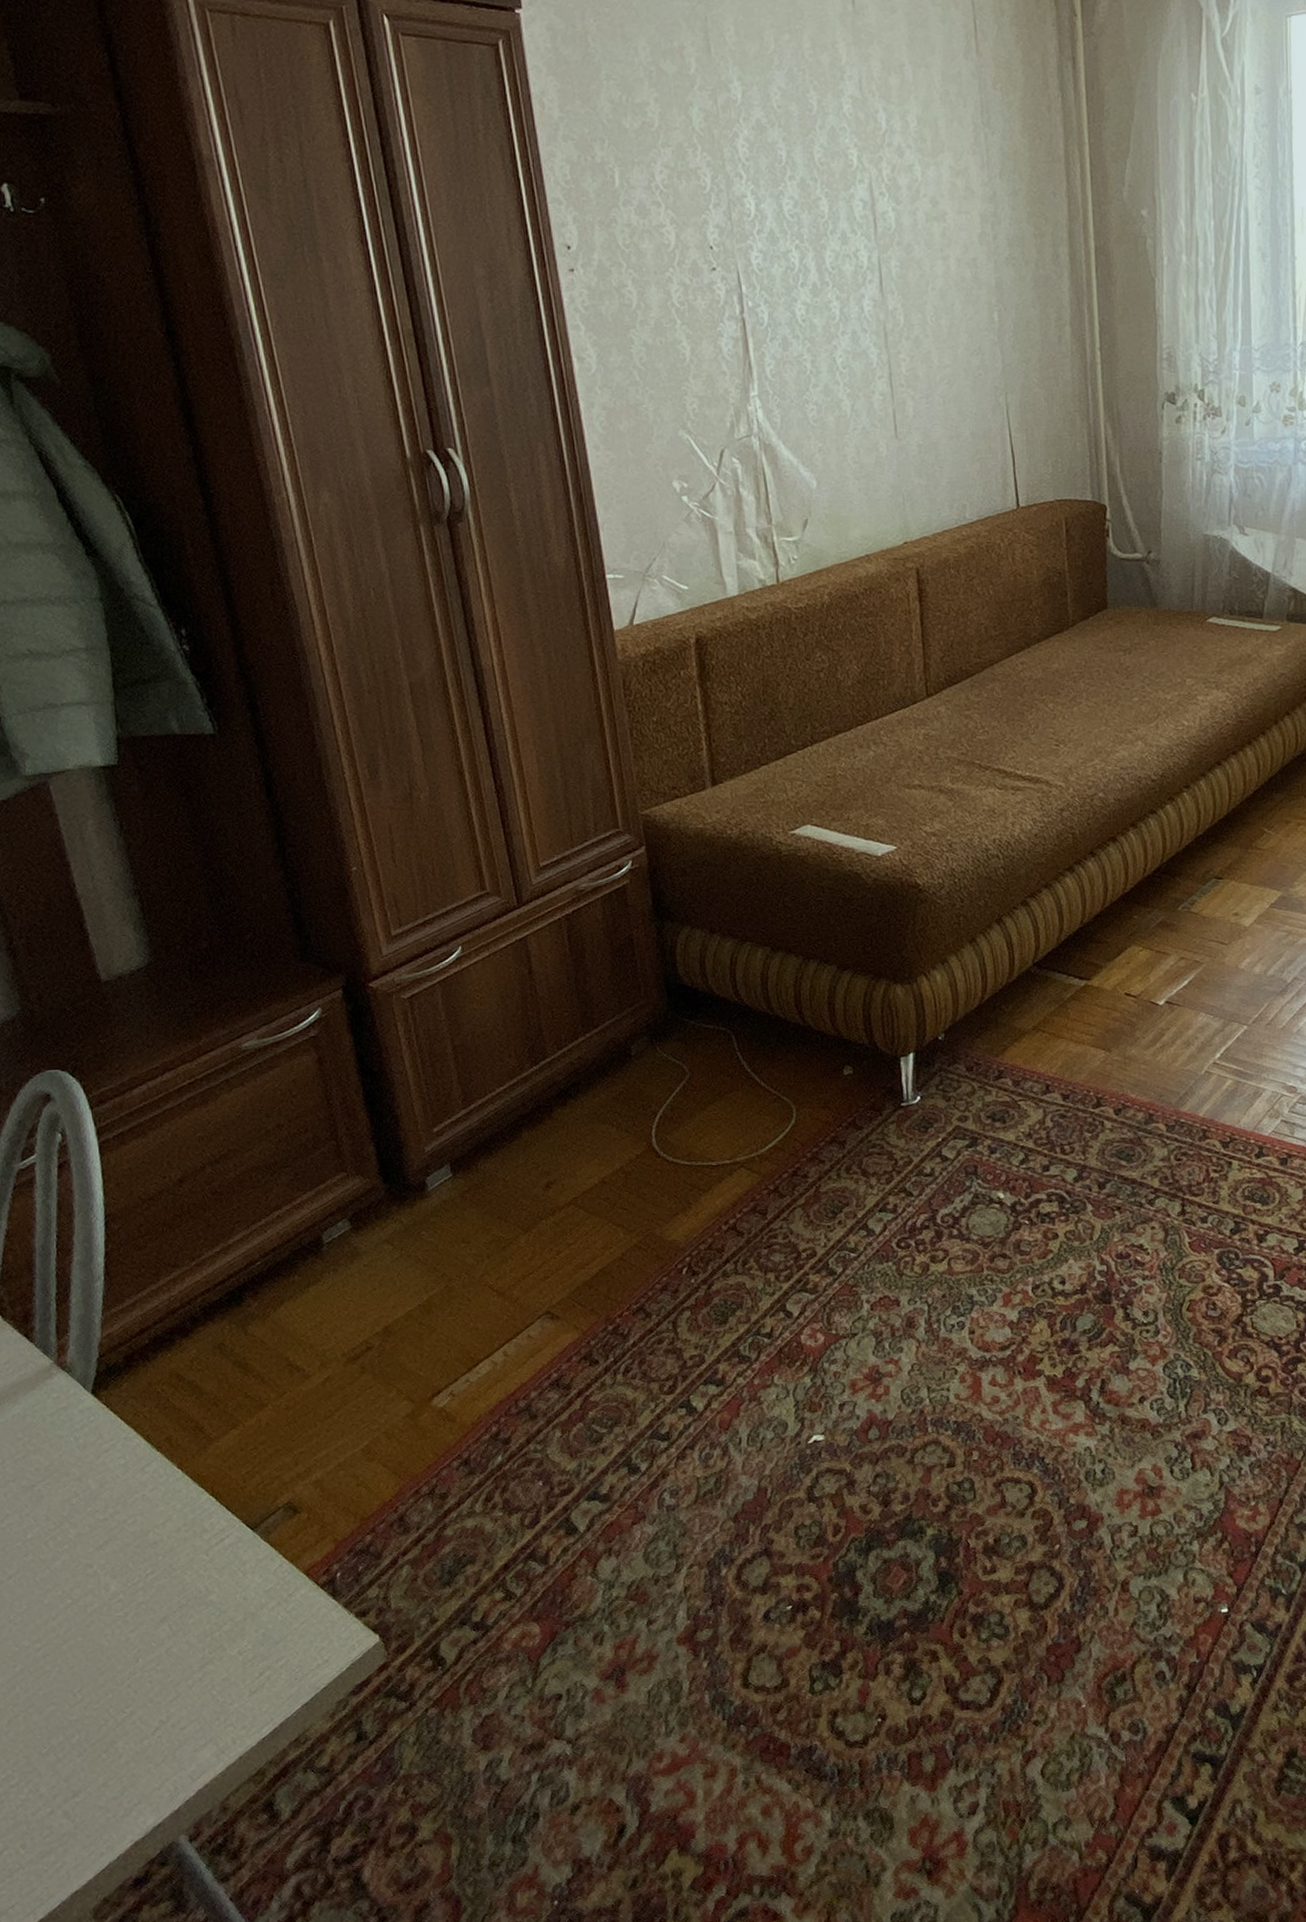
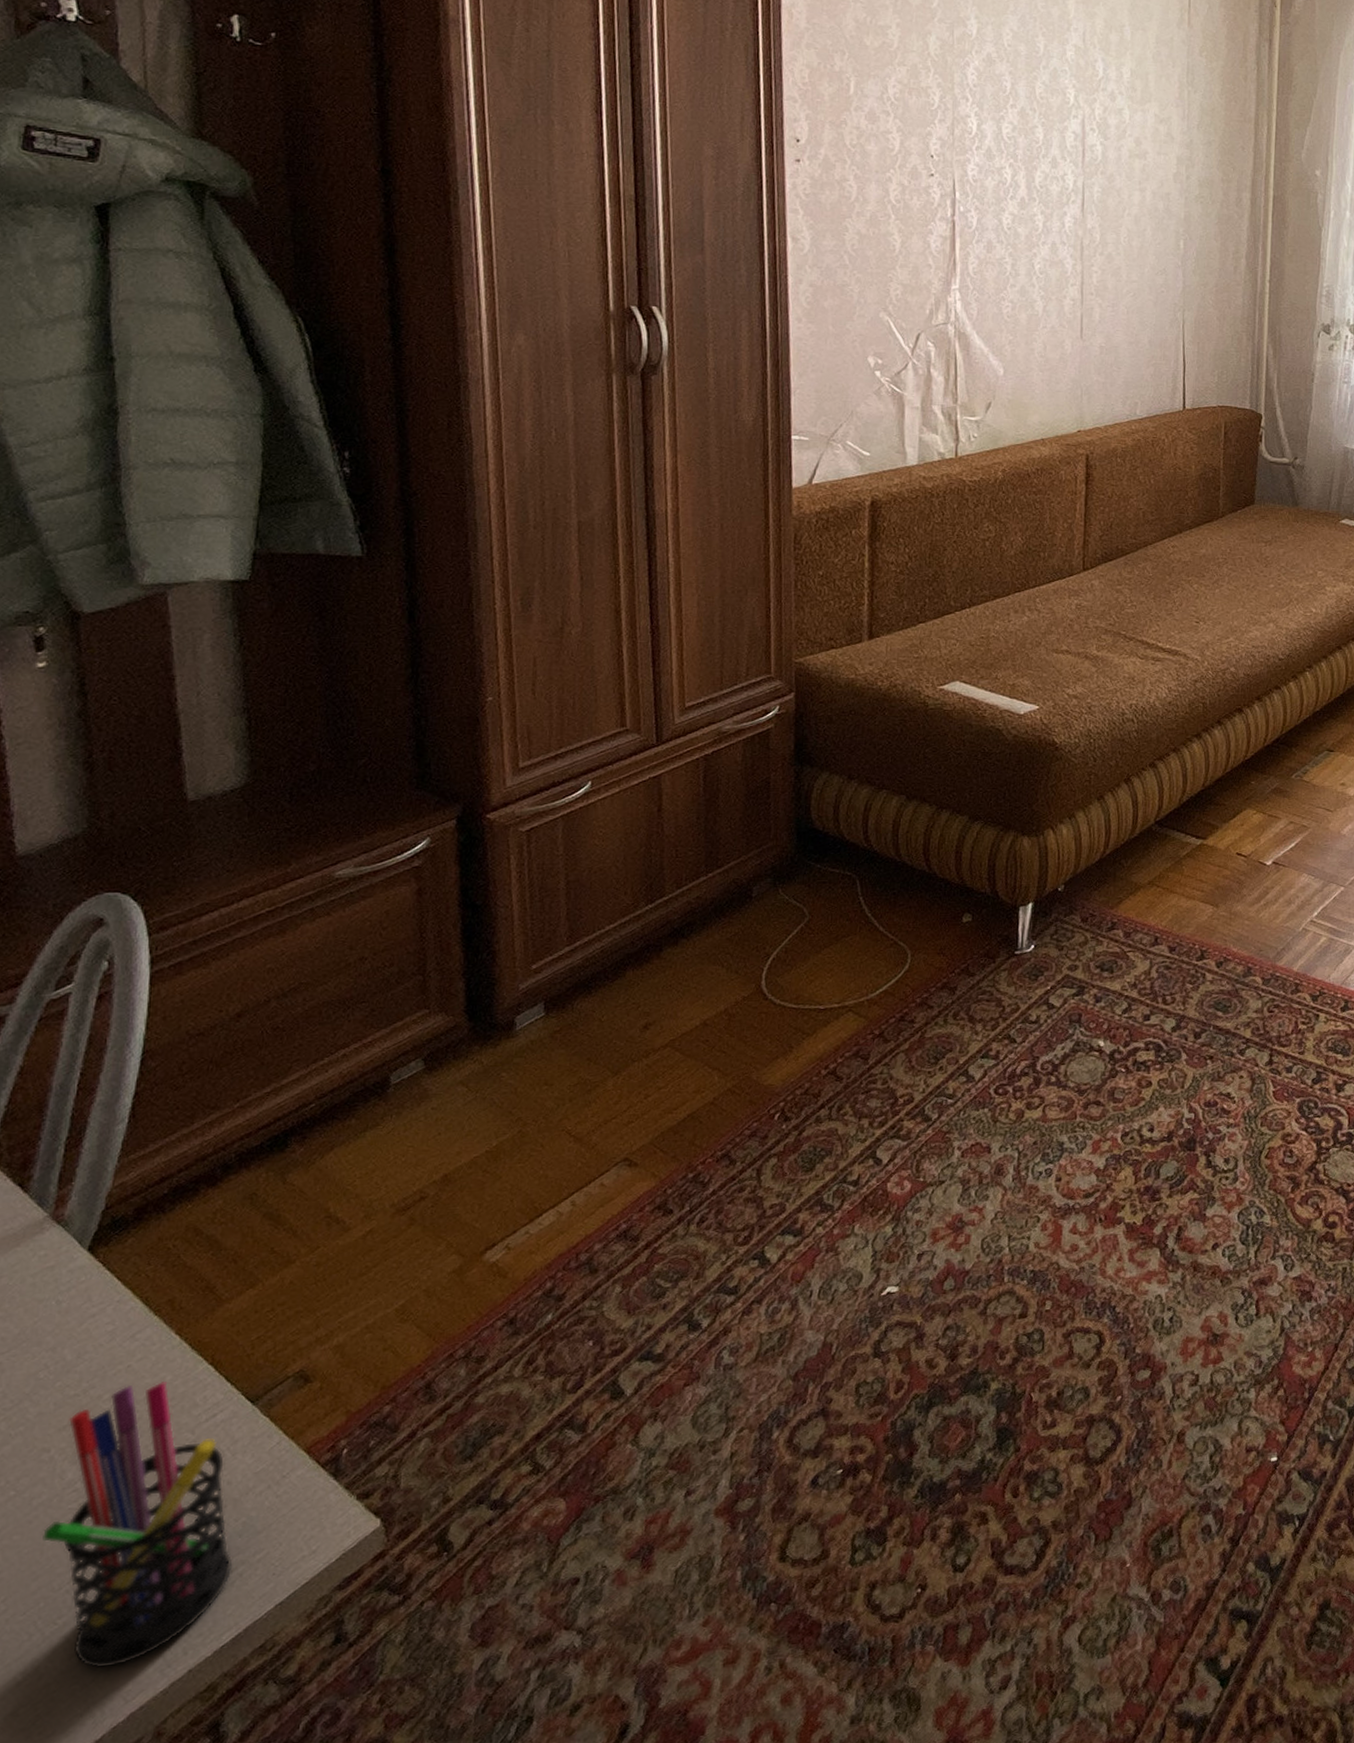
pen holder: none [100,1509,261,1751] -> present [42,1381,233,1669]

